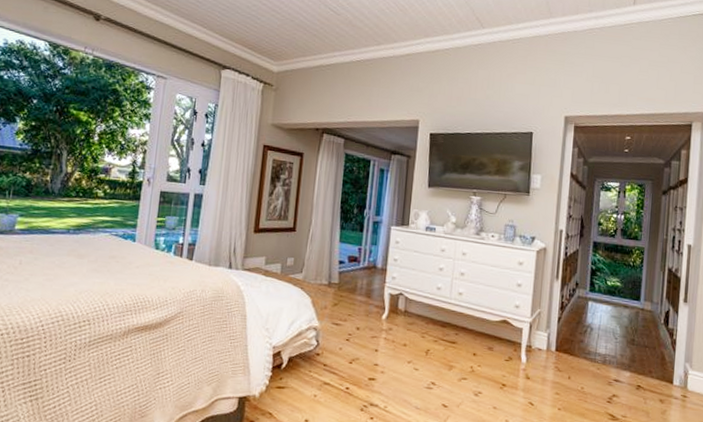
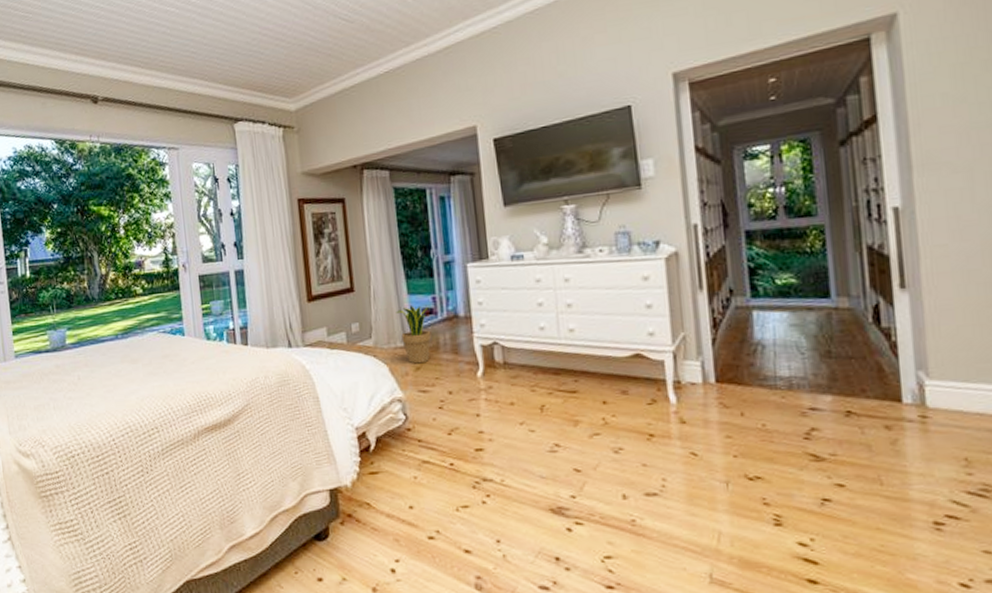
potted plant: none [327,251,355,301] -> present [396,304,432,364]

